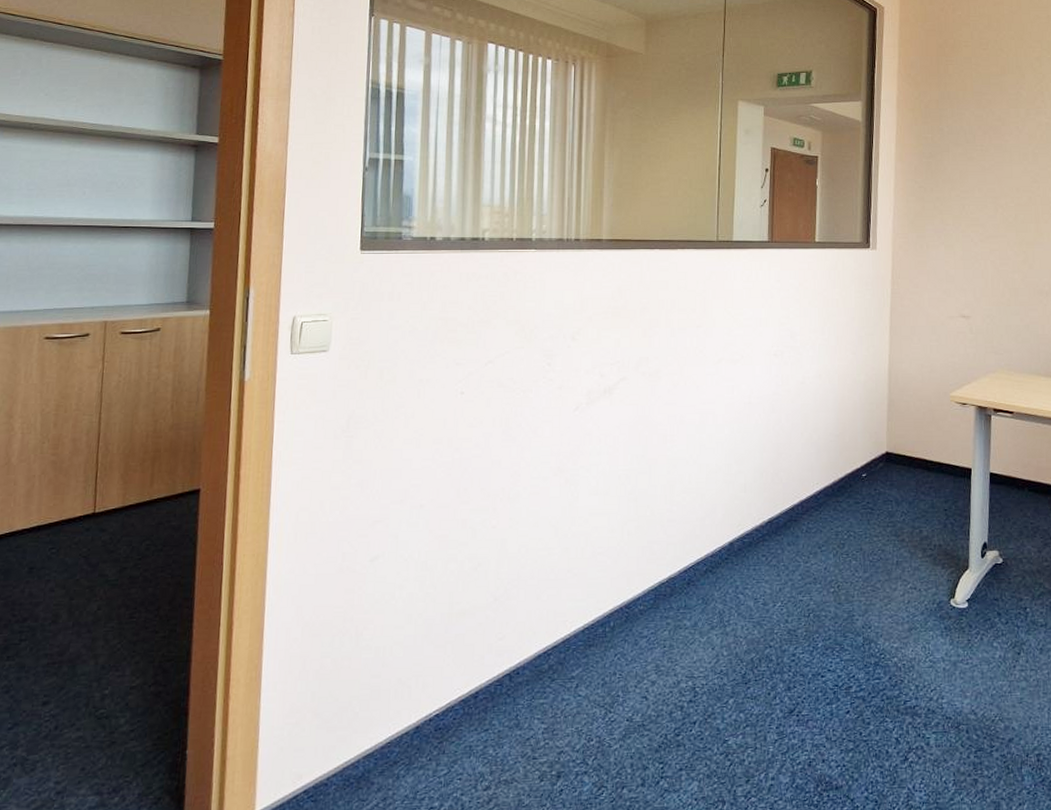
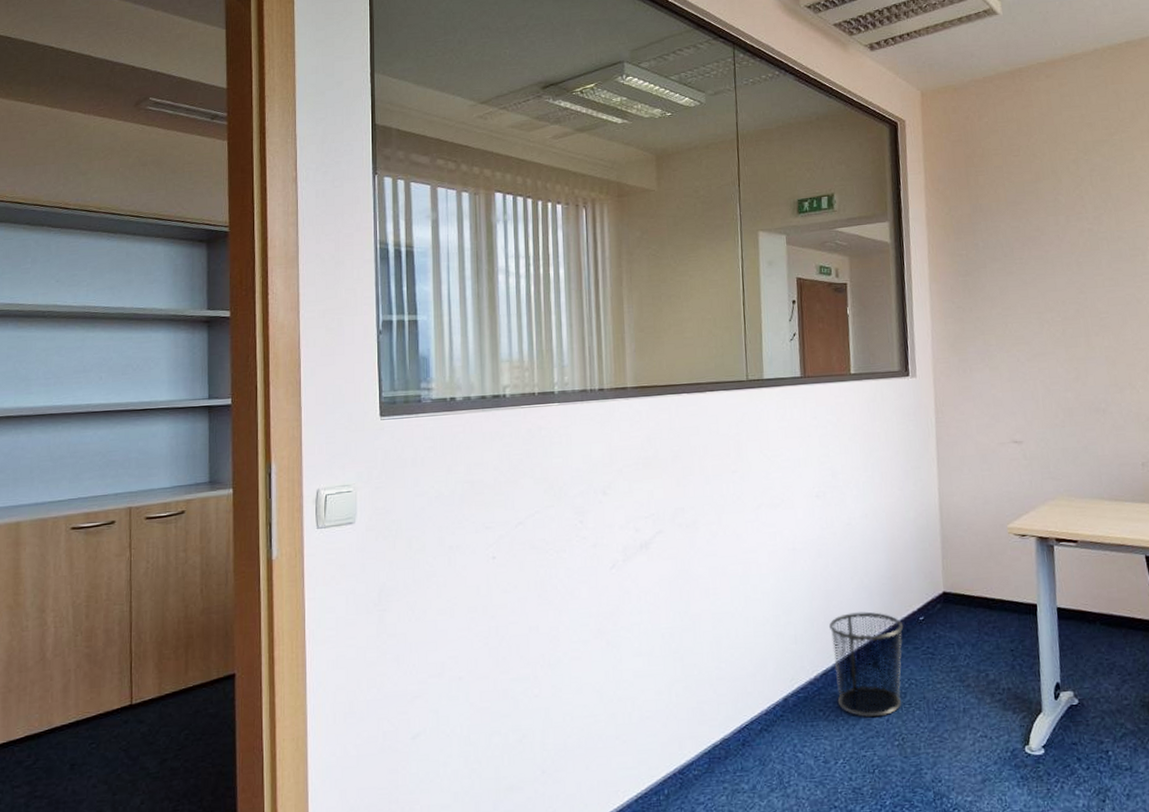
waste bin: none [778,466,847,565] -> present [829,611,904,718]

